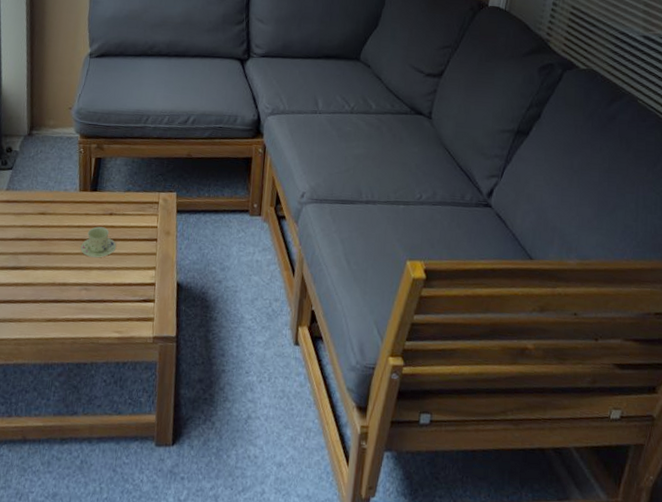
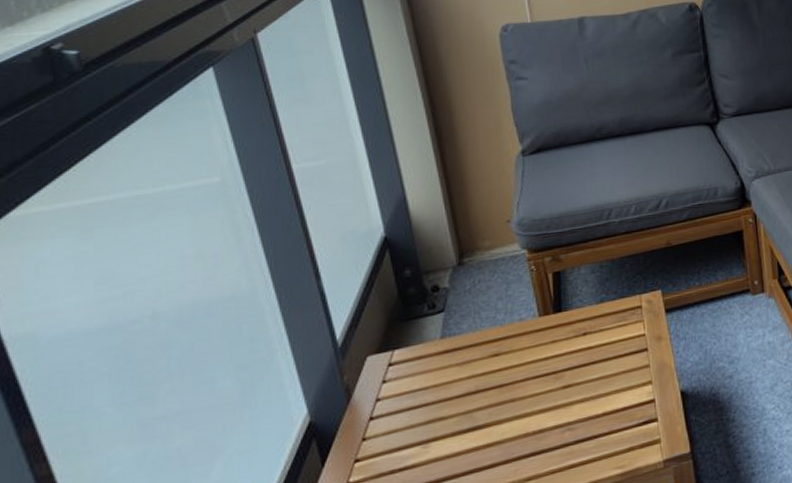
cup and saucer: present [80,226,117,258] -> none [553,351,599,391]

